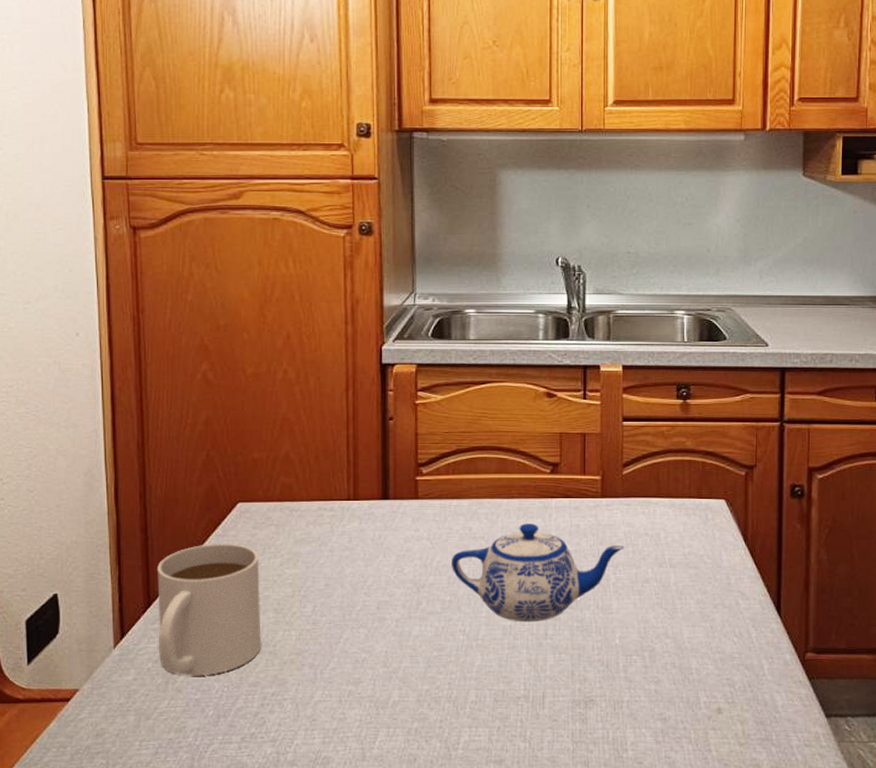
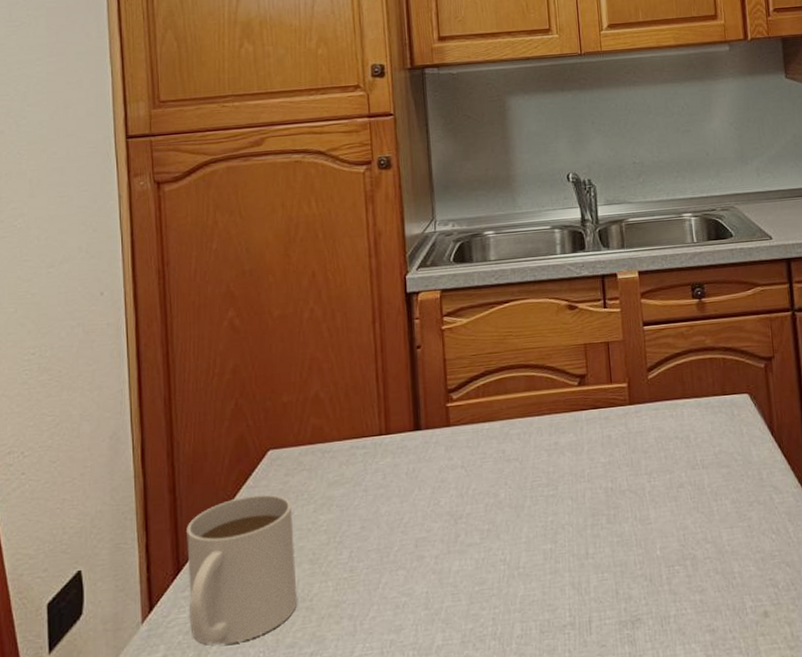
teapot: present [452,523,625,623] -> none [487,439,657,544]

